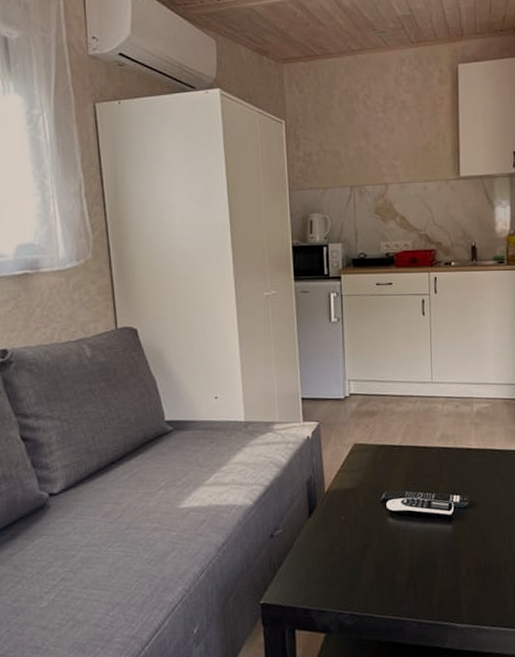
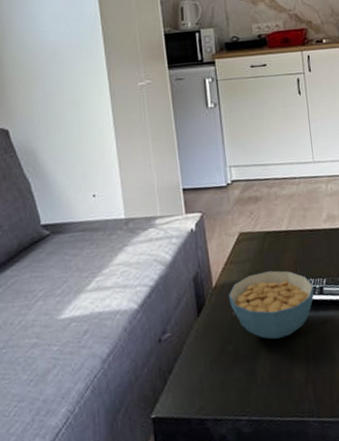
cereal bowl: none [339,482,422,545] -> present [228,270,314,340]

